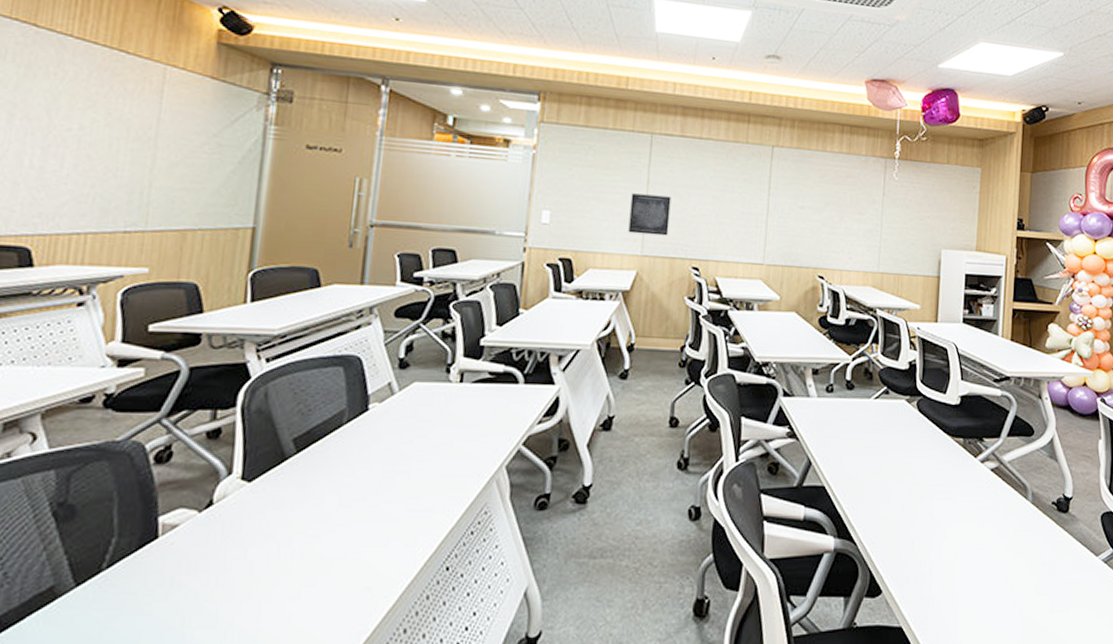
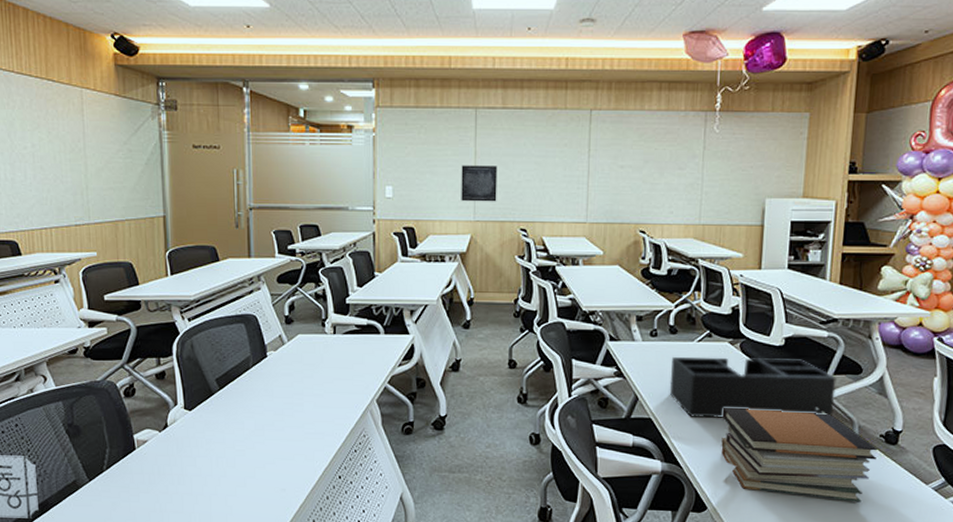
desk organizer: none [844,415,1010,485] -> present [669,356,837,418]
book stack: none [897,472,1050,579] -> present [721,407,877,502]

